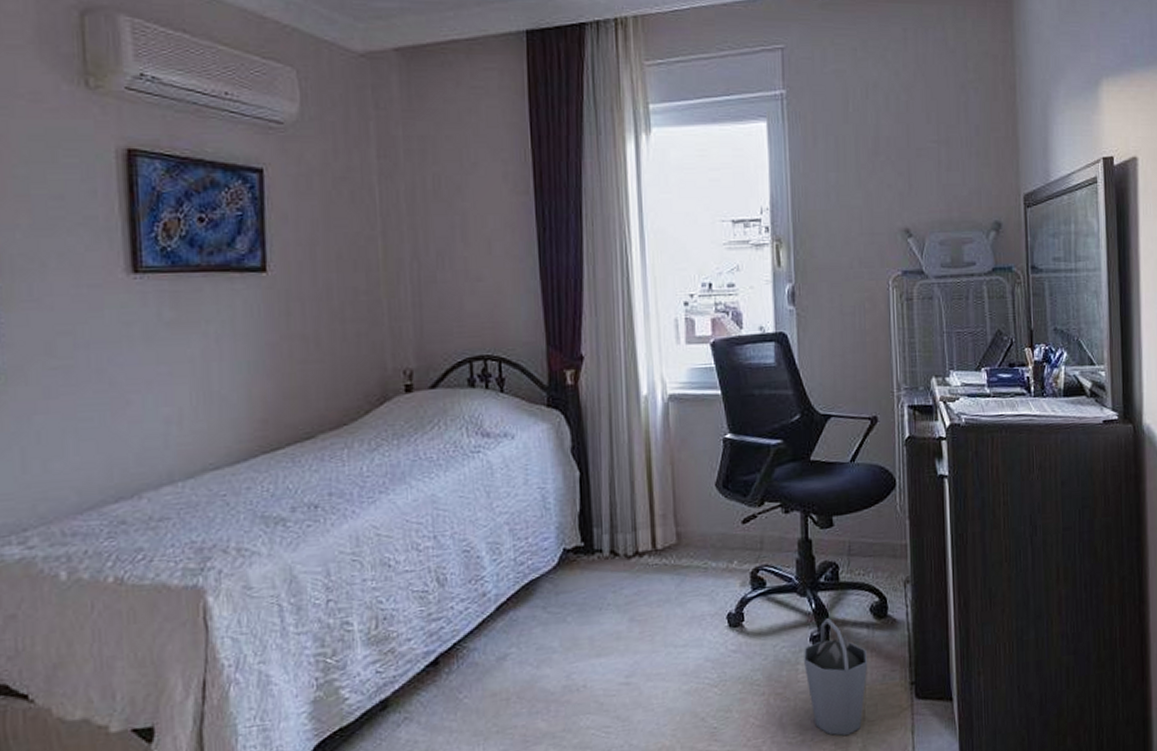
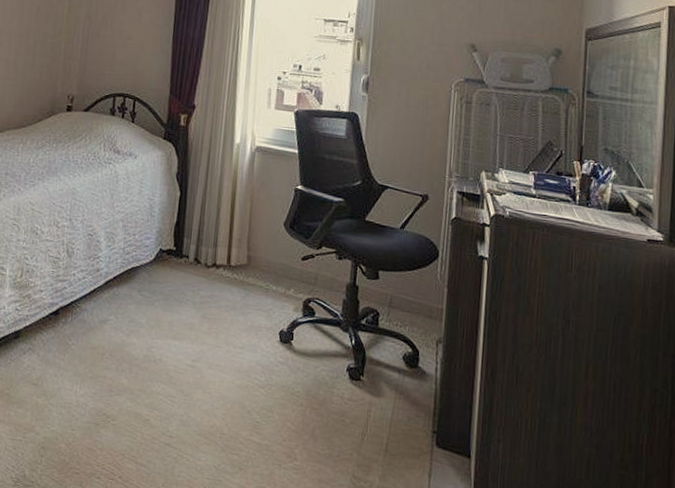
trash bin: present [803,618,868,736] -> none [338,355,396,462]

